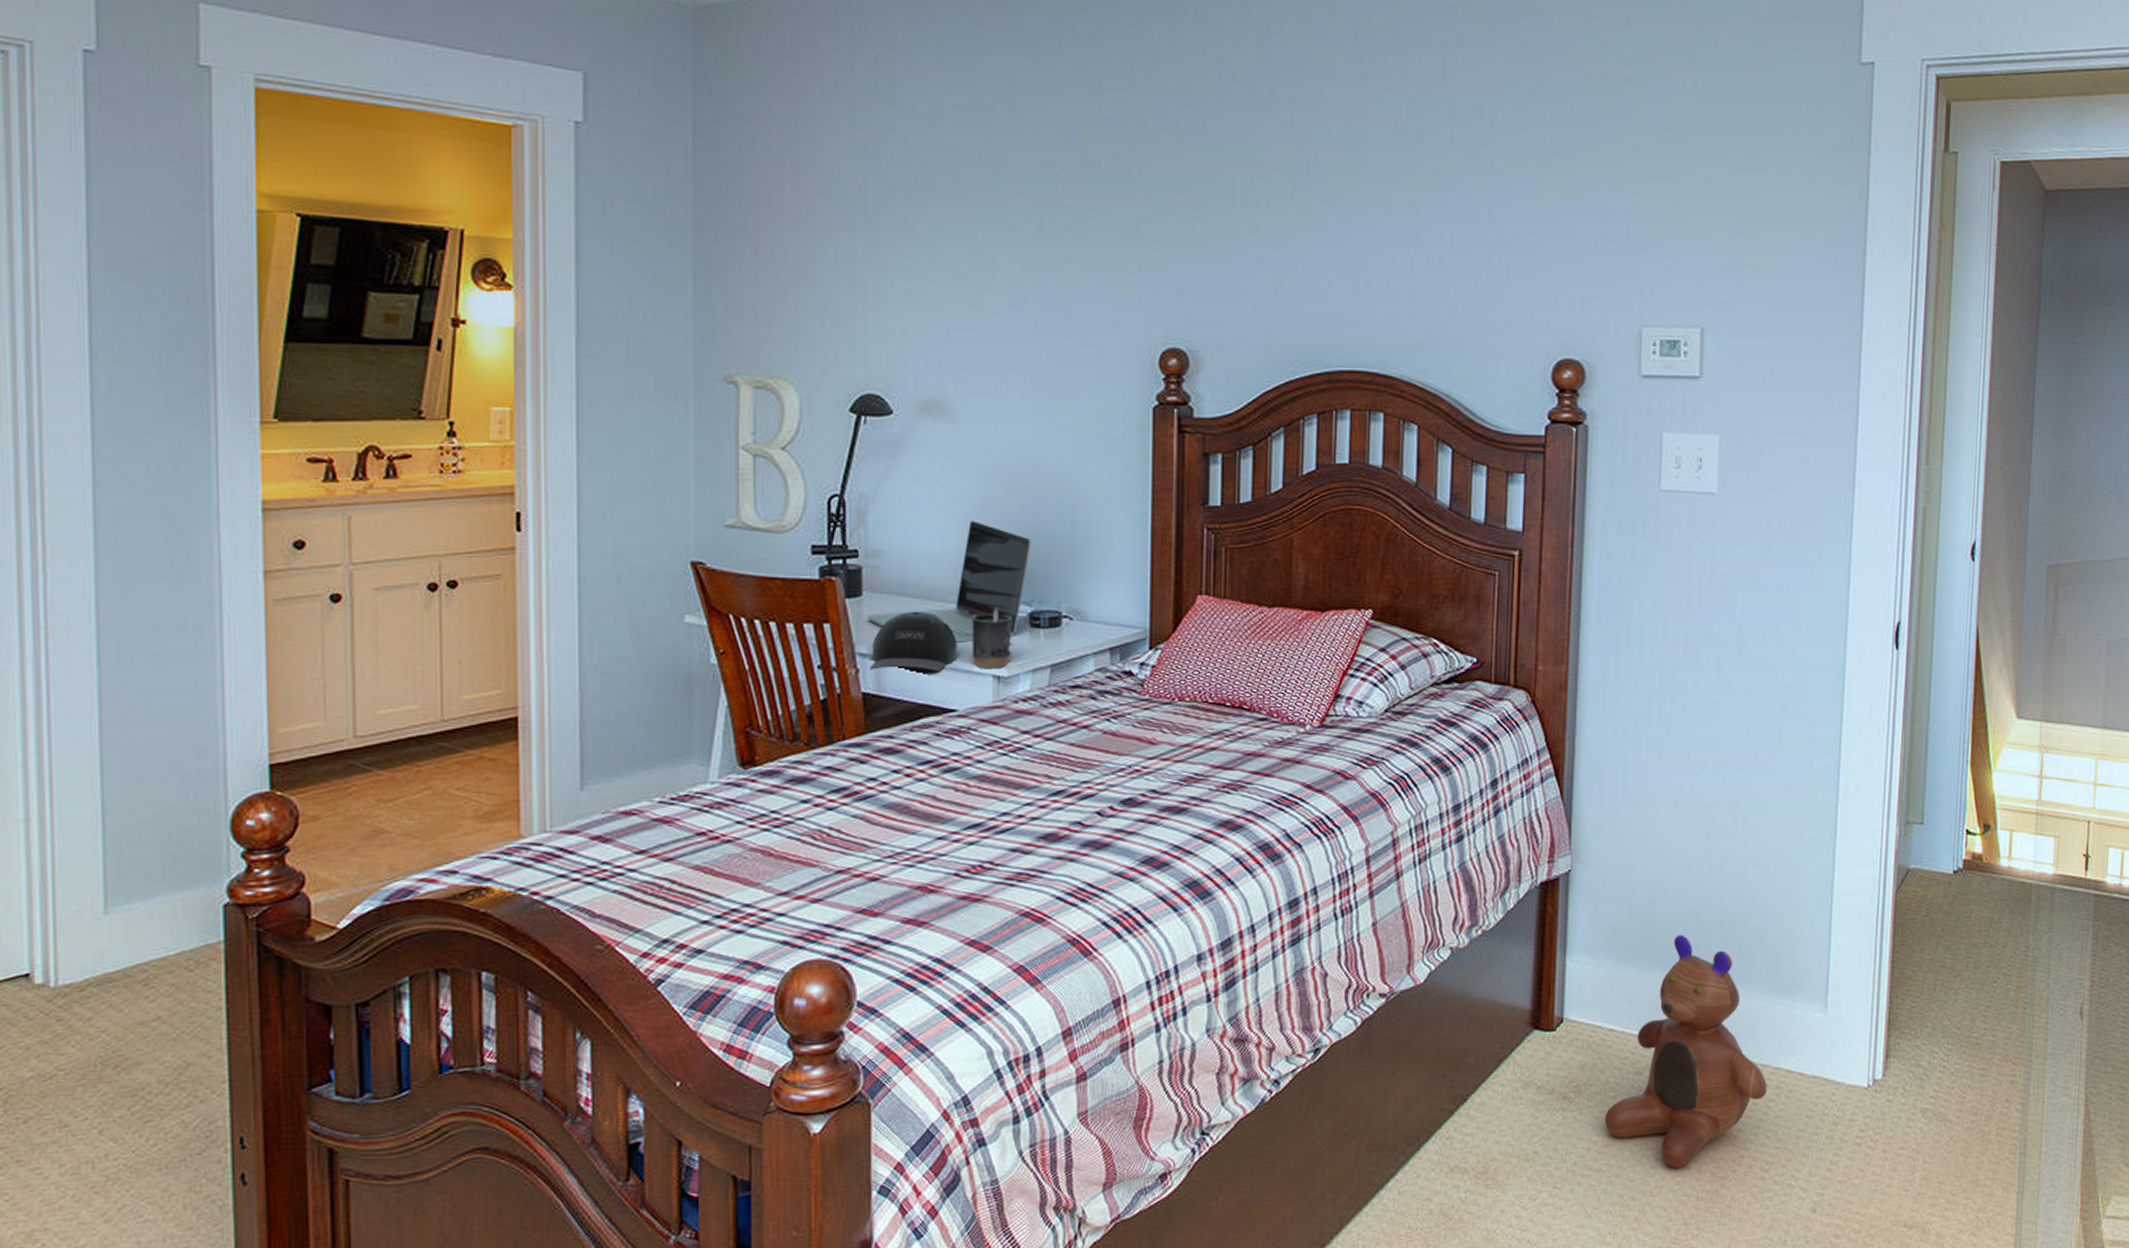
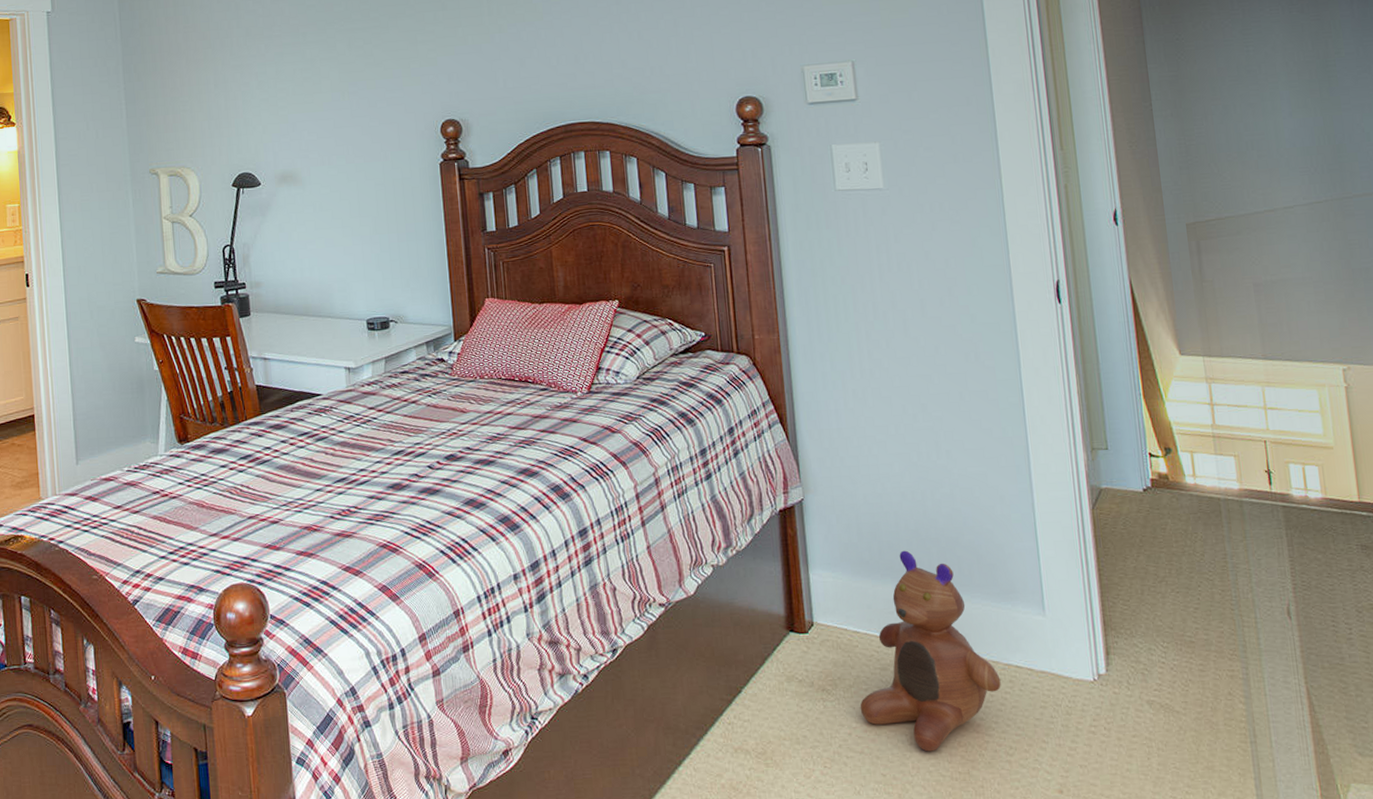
laptop: present [867,521,1032,643] -> none [255,256,363,345]
baseball cap: present [870,611,957,671] -> none [260,323,319,368]
mug: present [971,606,1014,671] -> none [326,317,358,364]

